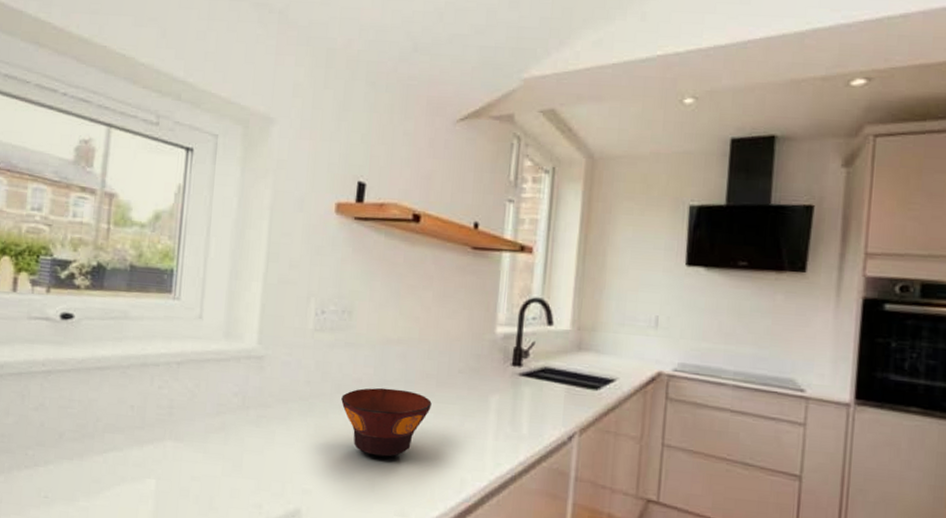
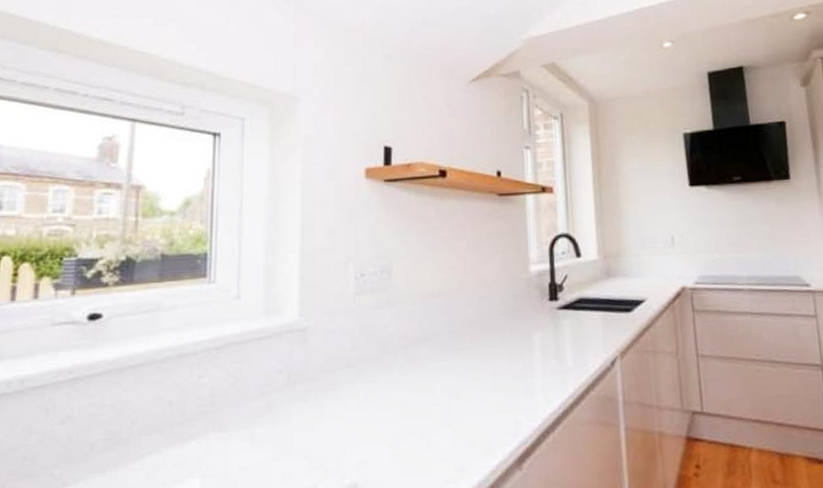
bowl: present [341,387,432,457] -> none [389,340,478,413]

